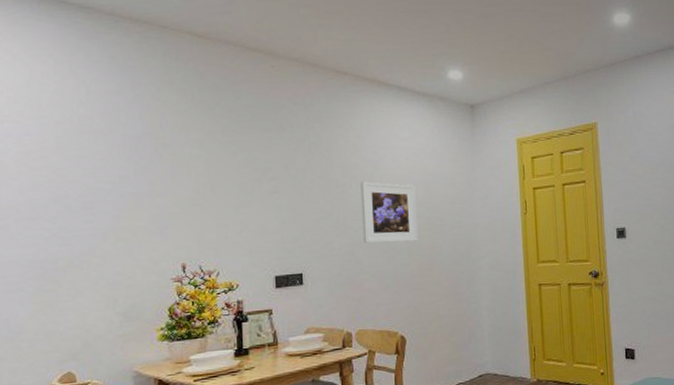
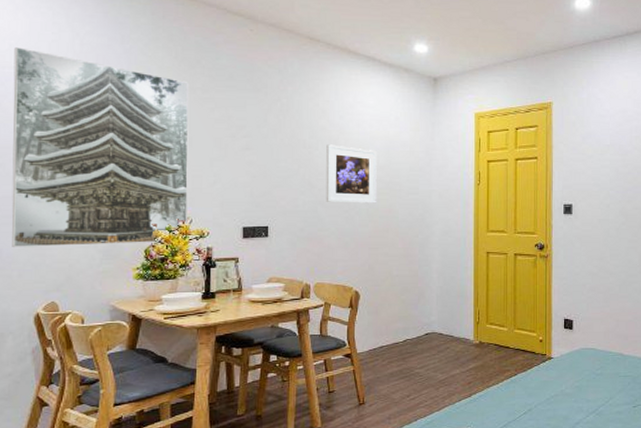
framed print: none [13,100,214,316] -> present [12,47,189,247]

